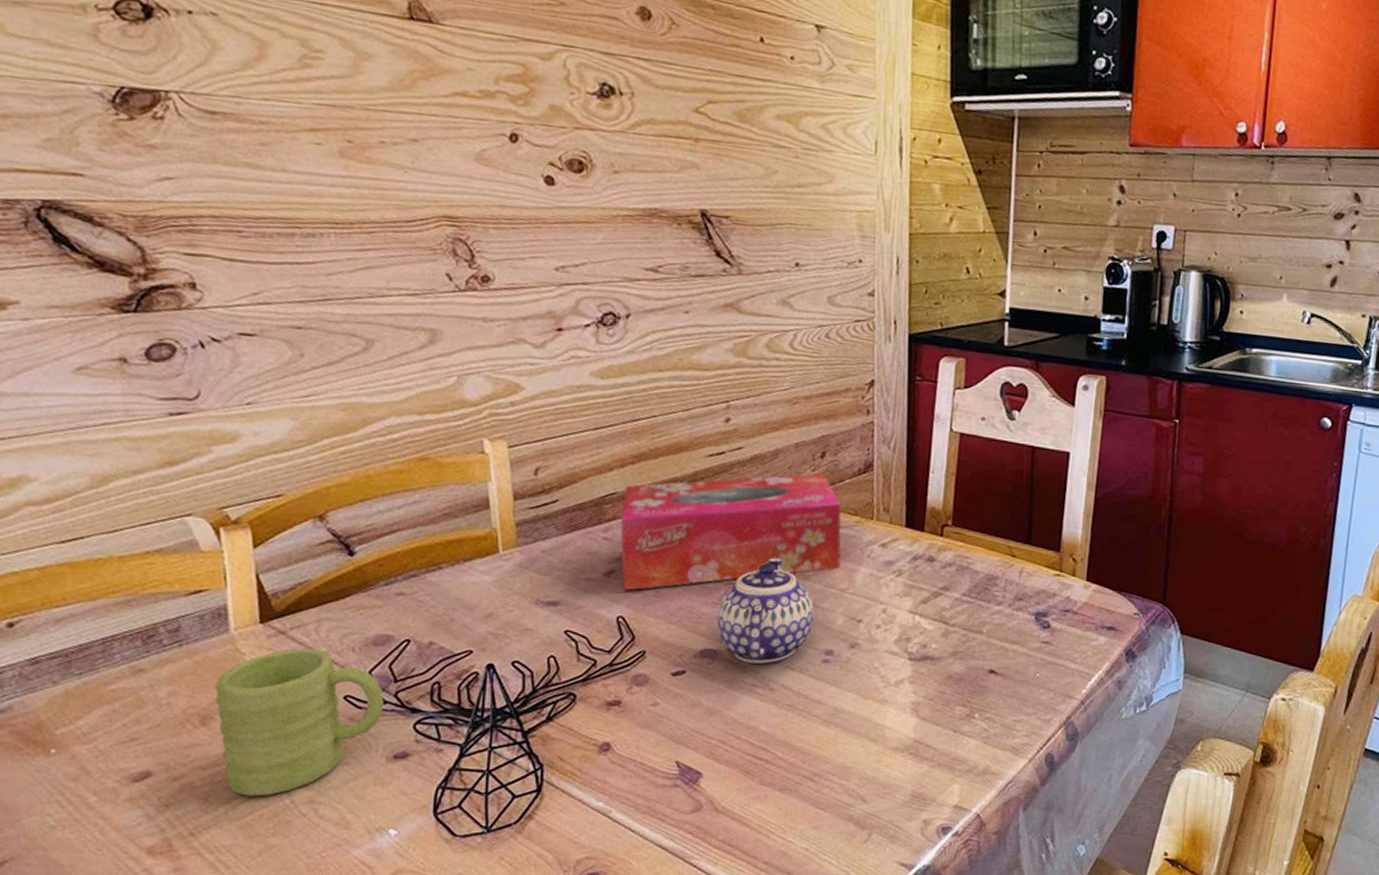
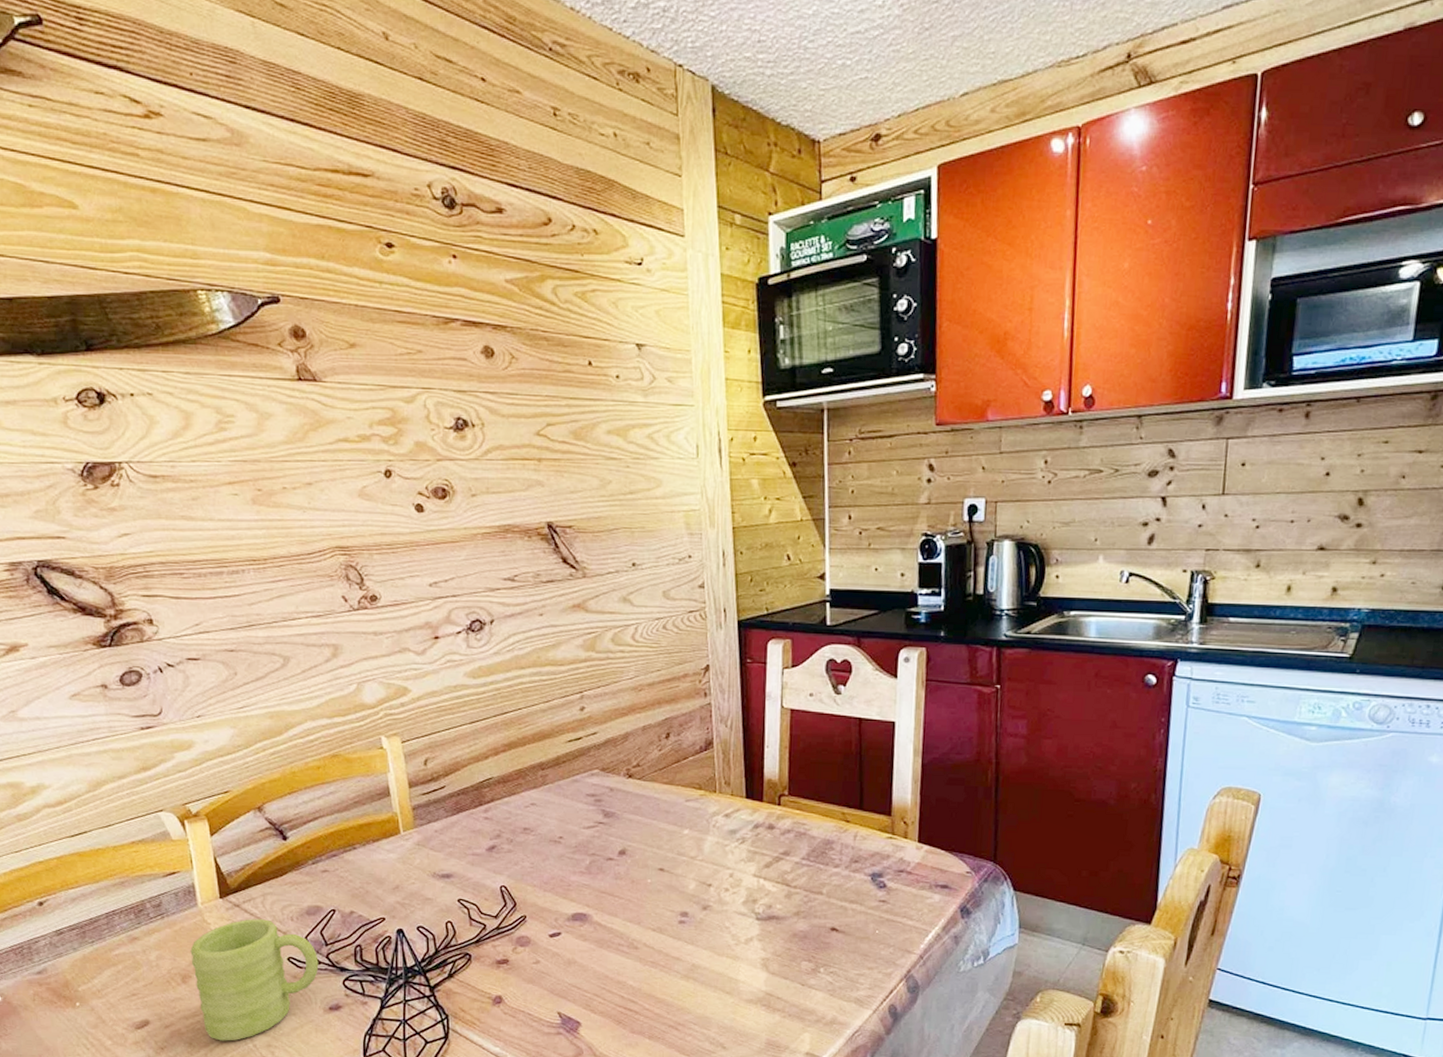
tissue box: present [620,473,842,591] -> none [498,752,689,863]
teapot: present [716,558,814,664] -> none [584,830,669,925]

